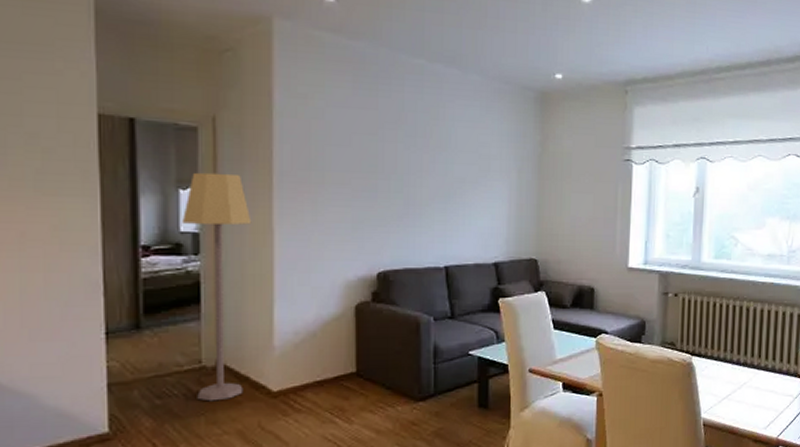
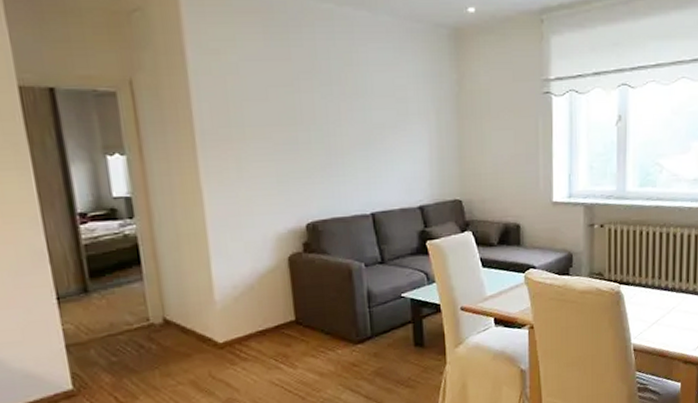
lamp: present [183,172,252,402] -> none [113,136,192,356]

